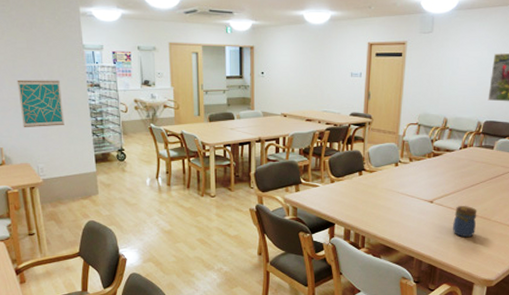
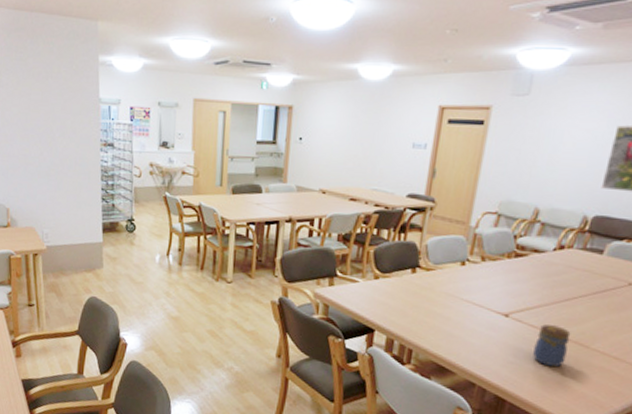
wall art: present [17,79,65,128] -> none [28,135,74,189]

